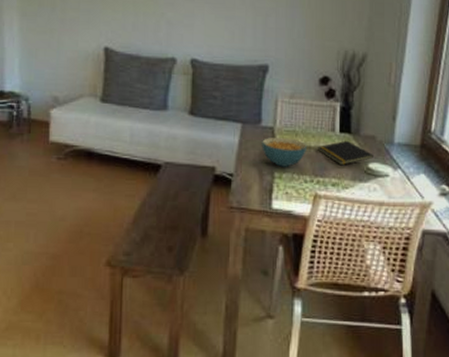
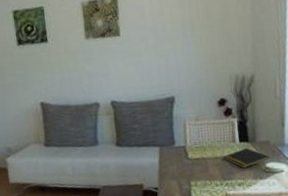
cereal bowl: present [262,137,308,167] -> none [177,153,215,177]

